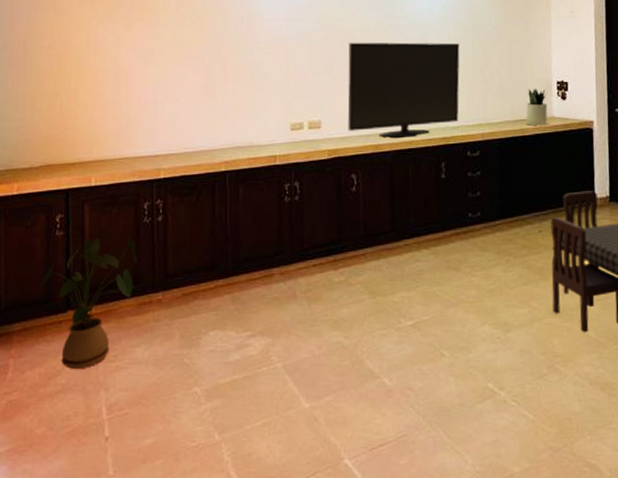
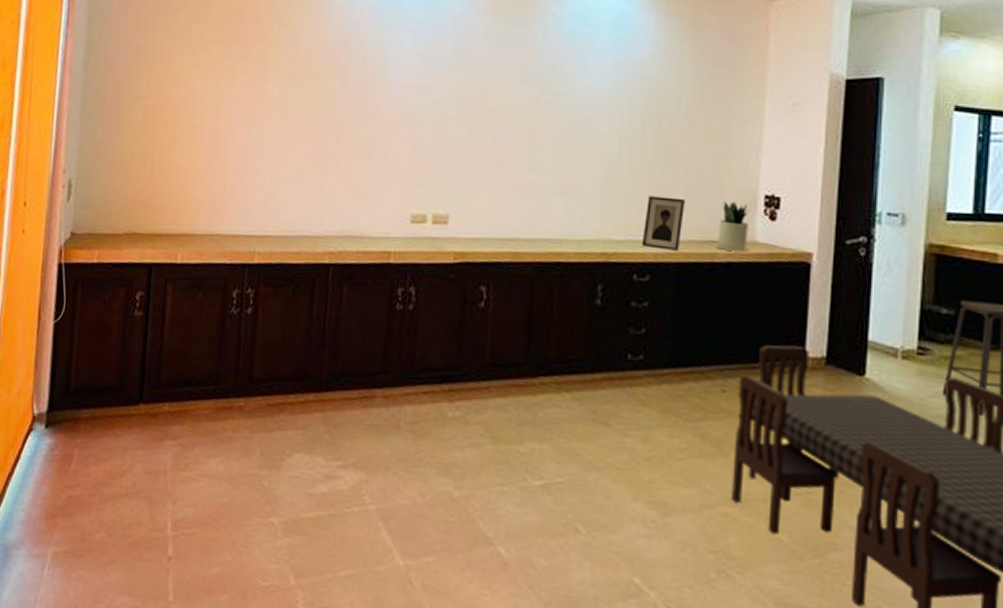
house plant: present [39,236,138,370] -> none [111,323,221,474]
television: present [347,42,460,138] -> none [481,120,635,247]
picture frame: none [471,89,501,131] -> present [641,196,686,252]

